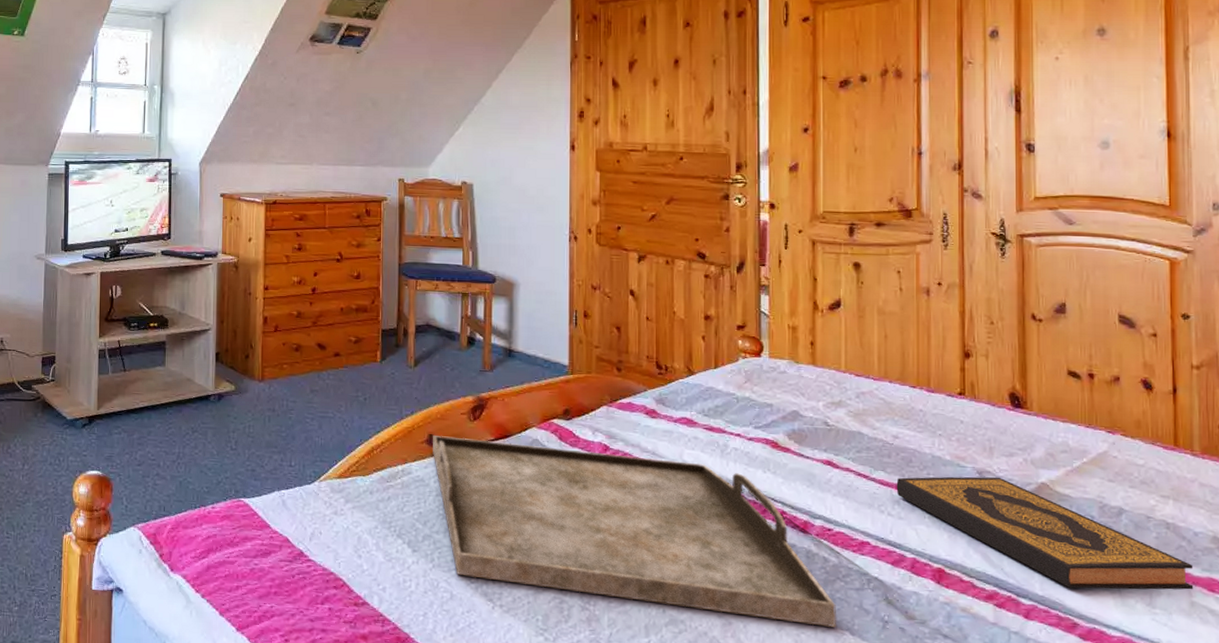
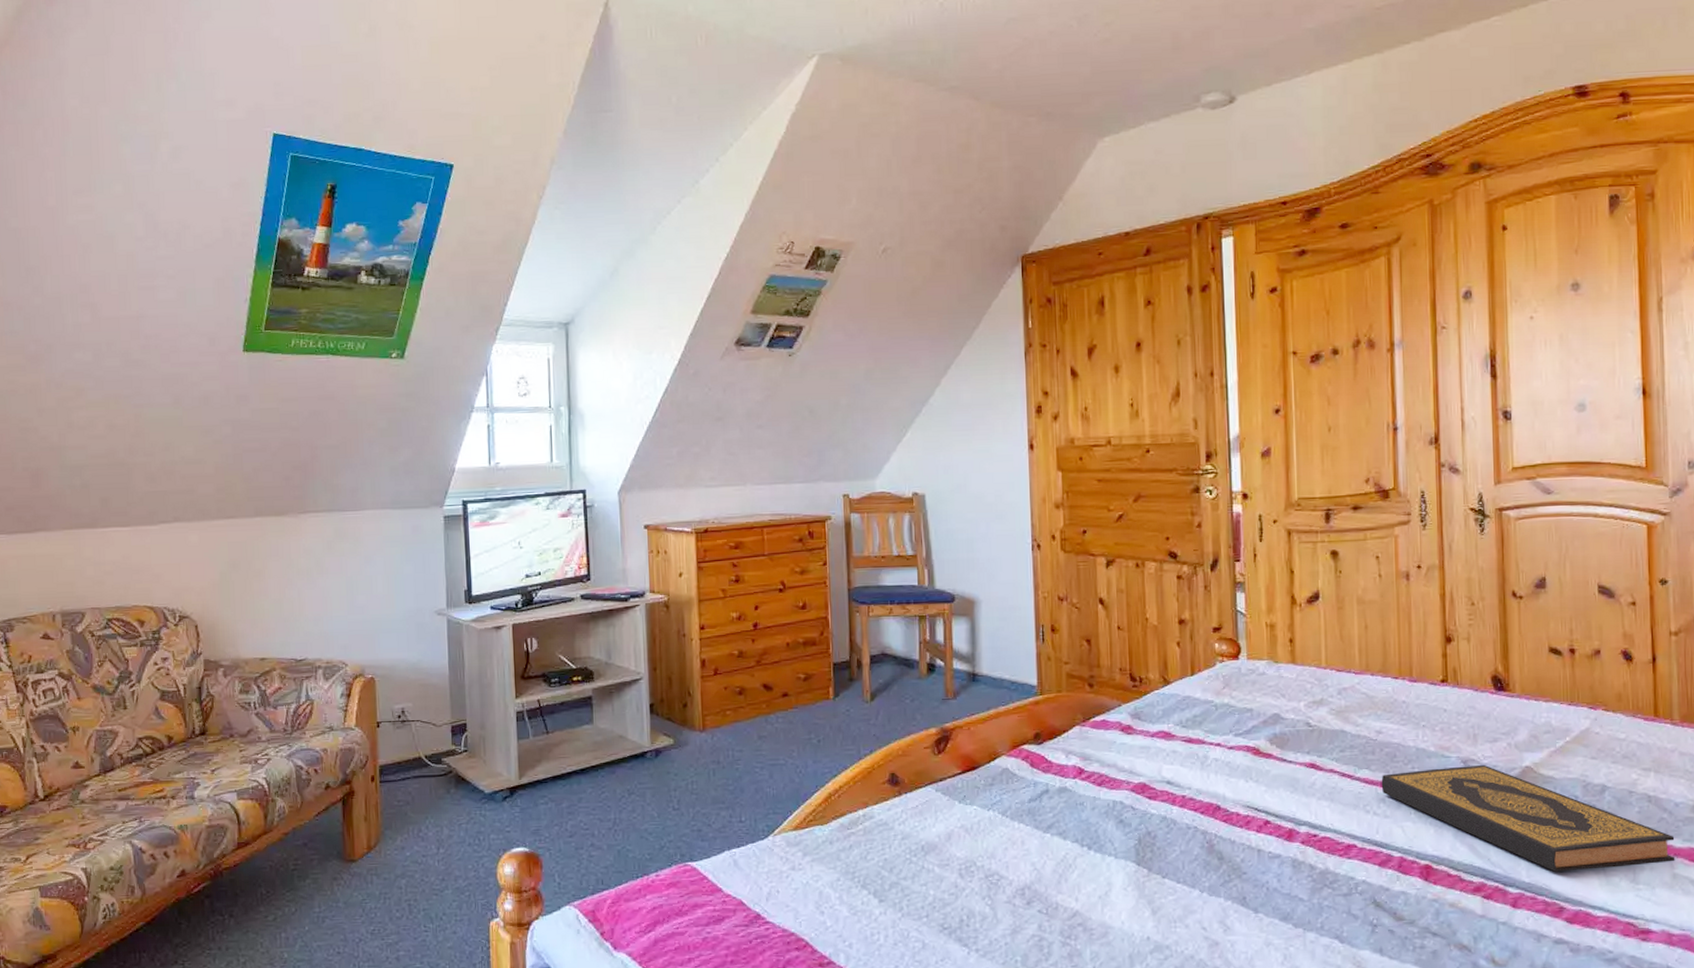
serving tray: present [433,435,837,627] -> none [895,773,1326,937]

